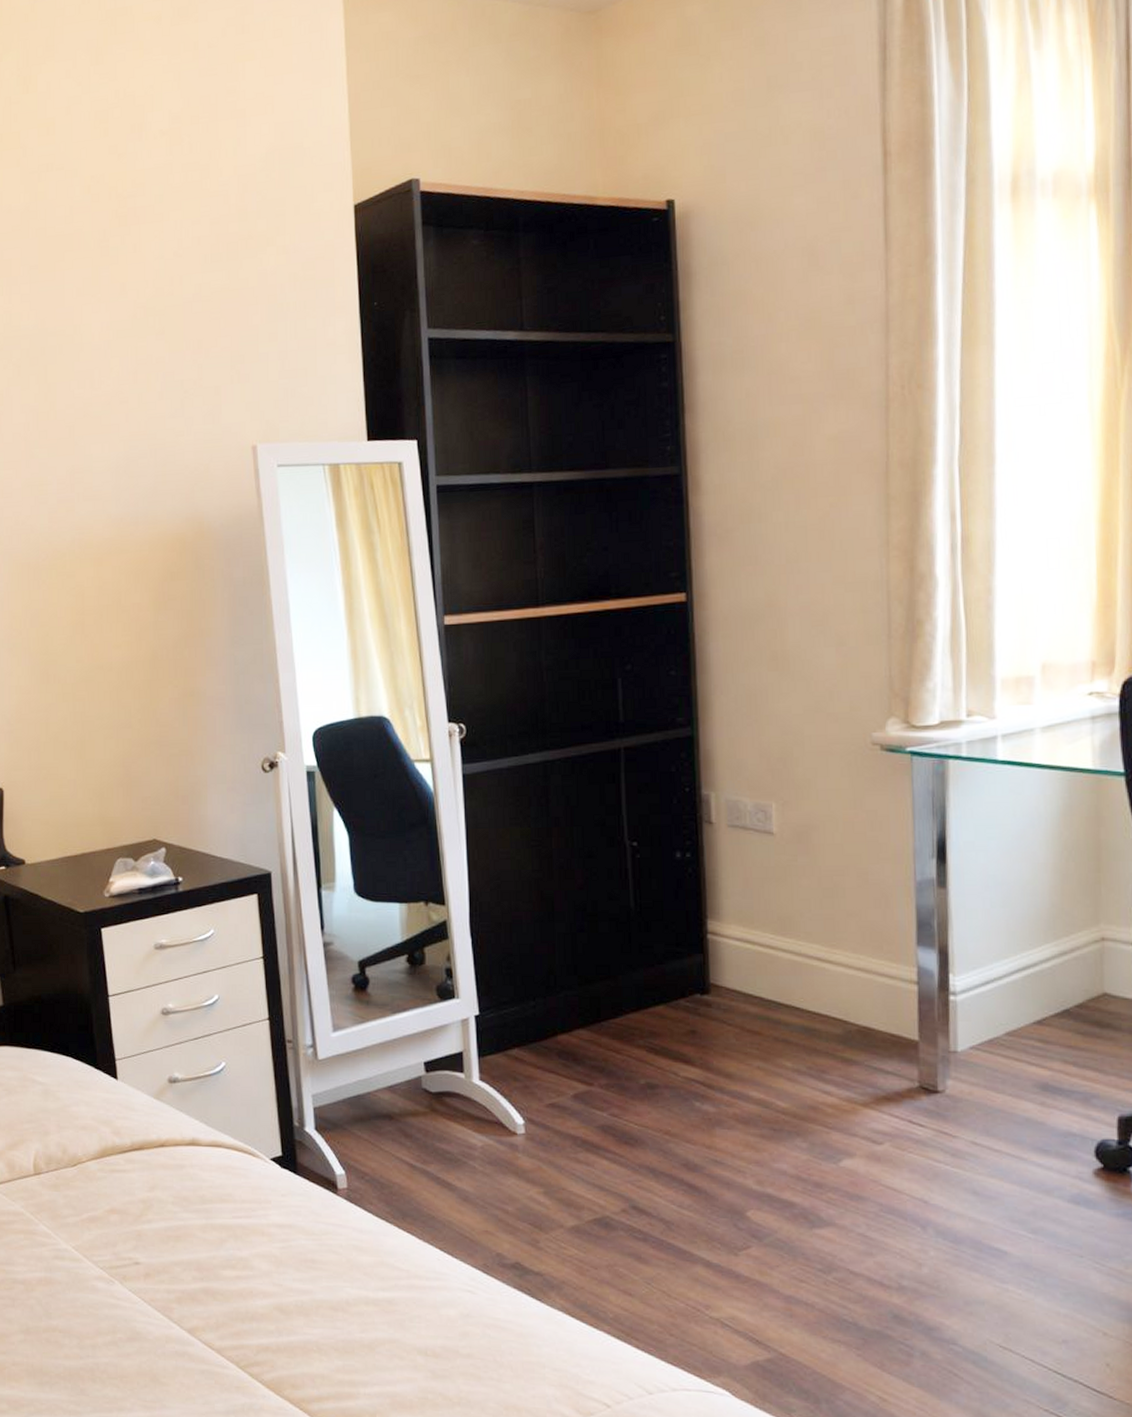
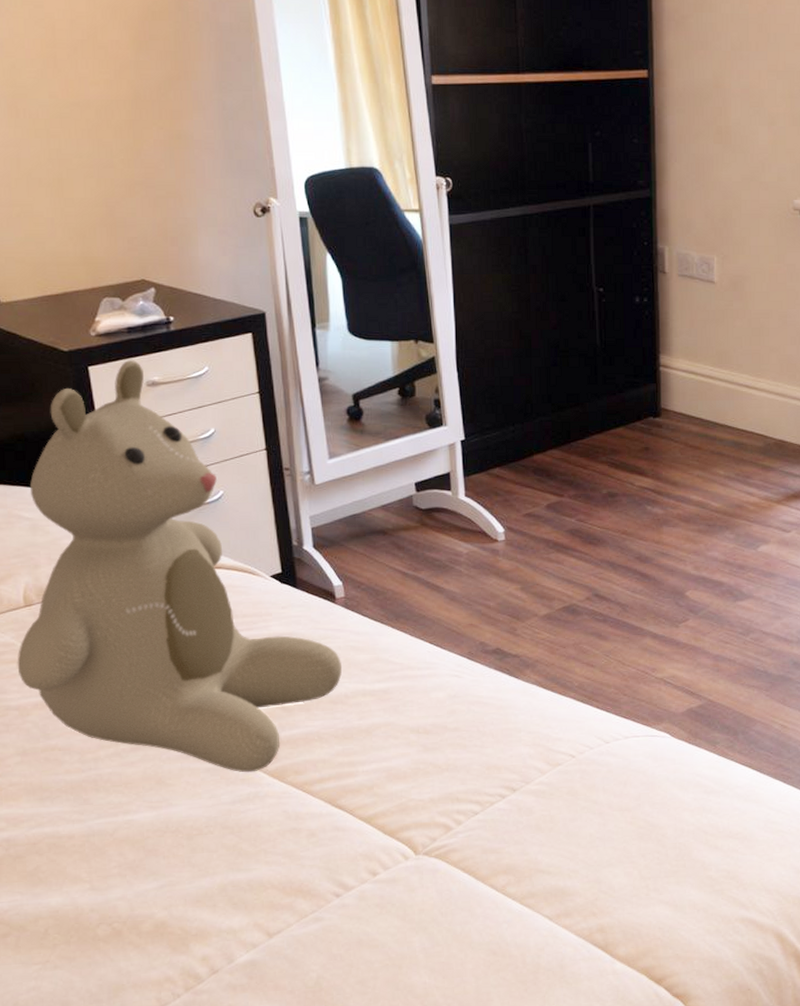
teddy bear: none [25,922,344,1381] -> present [17,360,343,773]

